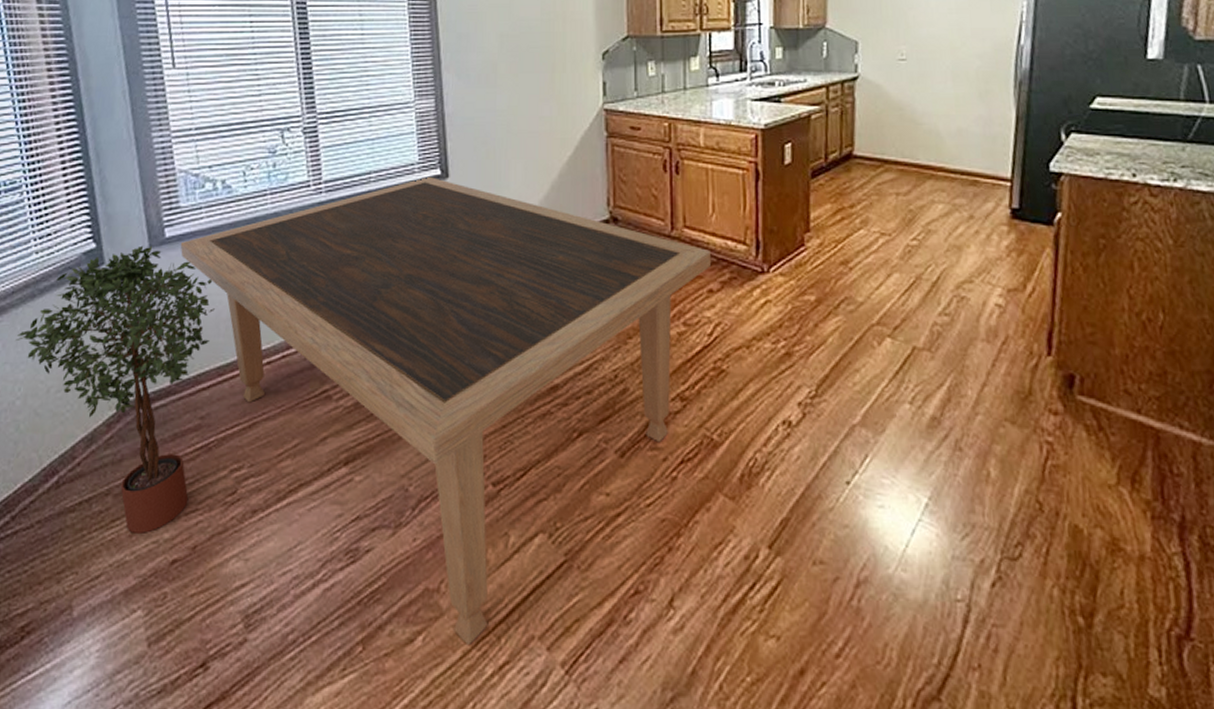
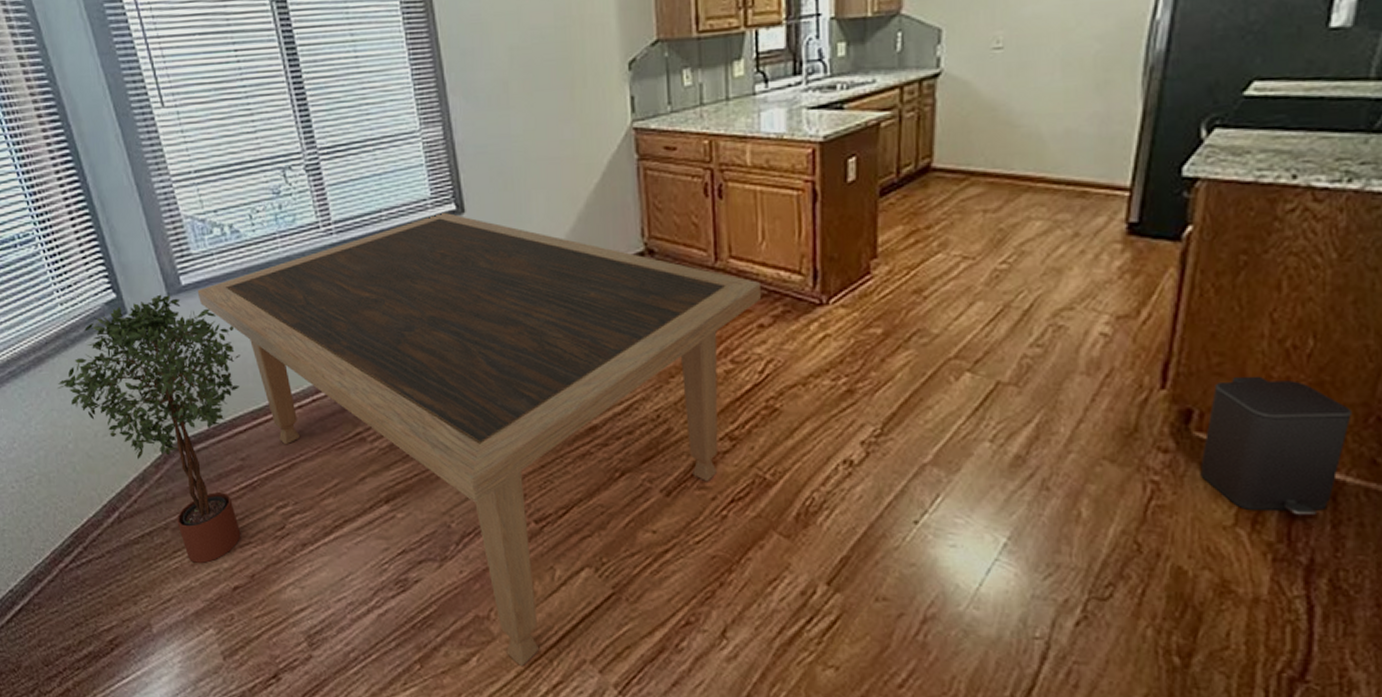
pedal bin: none [1085,345,1200,475] -> present [1200,376,1351,516]

